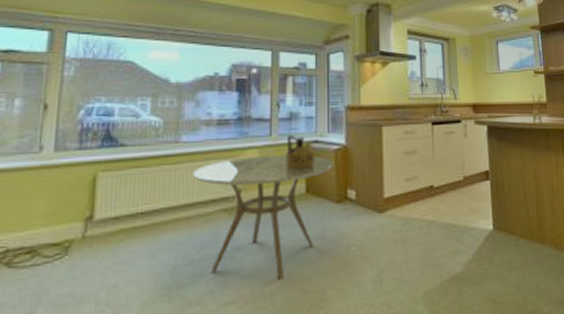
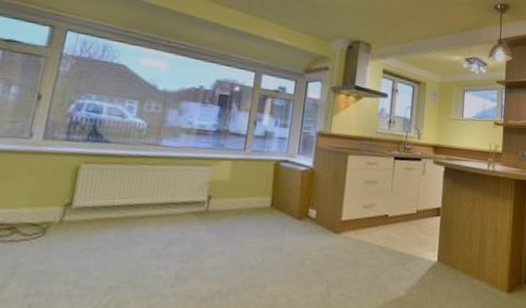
dining table: present [193,155,334,280] -> none [169,167,300,282]
ceramic jug: present [286,134,314,169] -> none [255,151,283,185]

